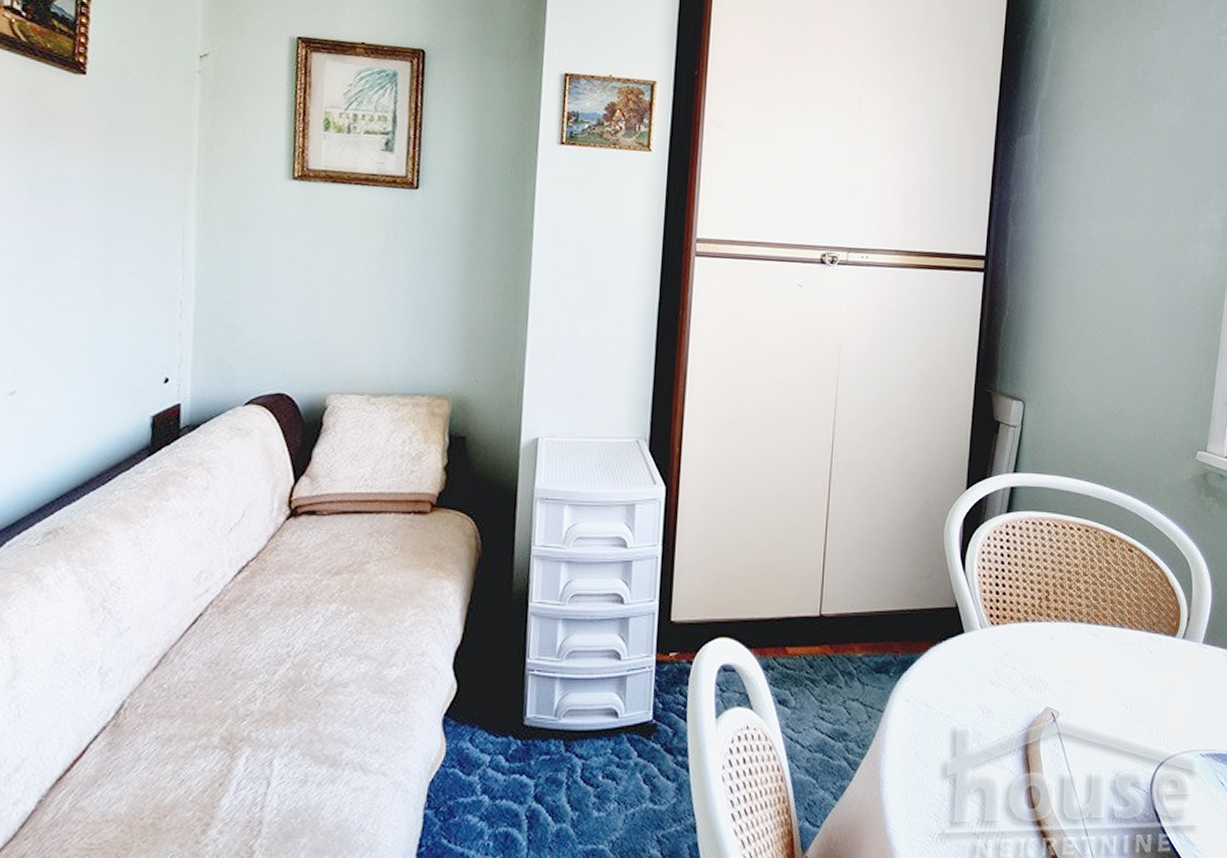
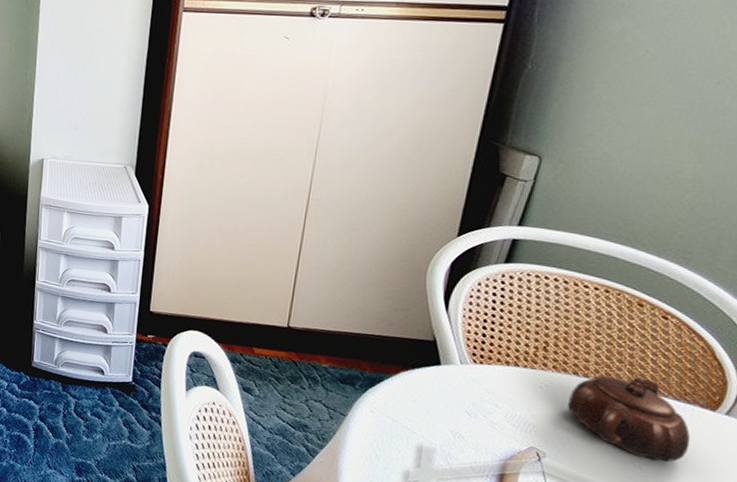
teapot: none [1071,613,1163,697] -> present [568,375,691,463]

